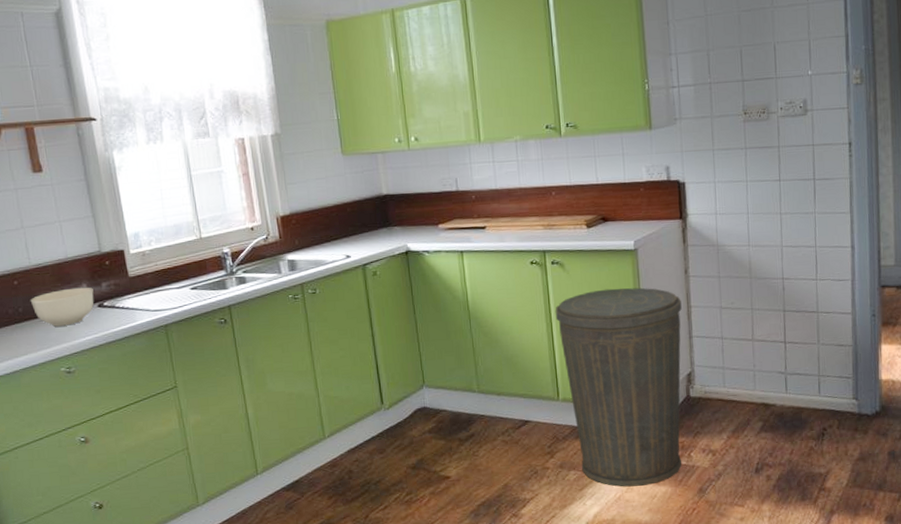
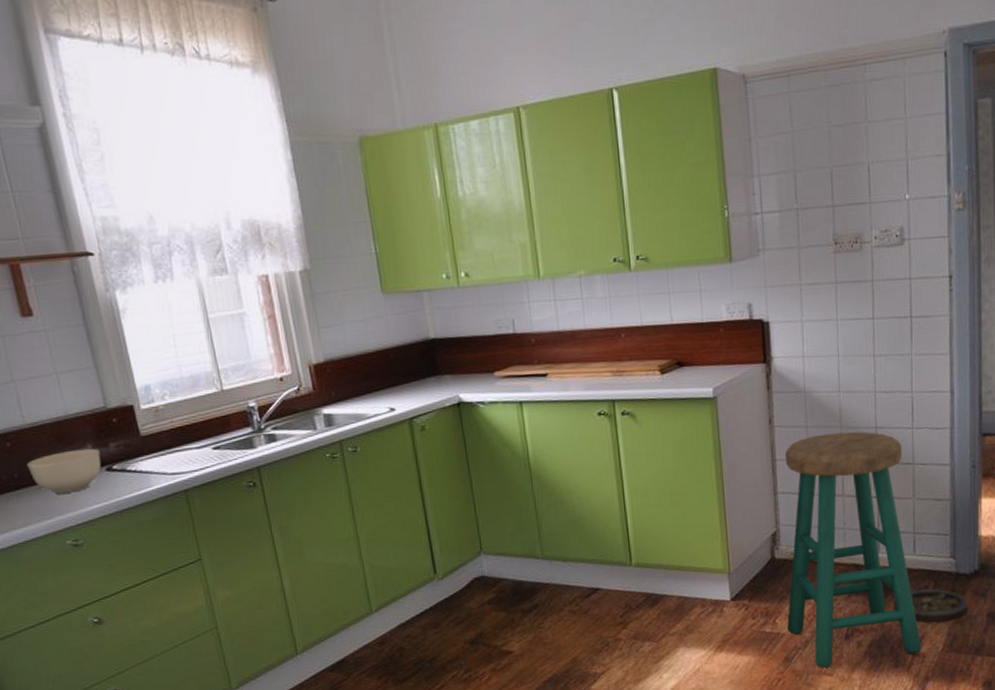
trash can: present [555,287,682,487] -> none [626,439,766,658]
stool: none [700,282,827,499] -> present [785,431,922,668]
pet bowl: none [801,427,869,459] -> present [894,588,967,622]

